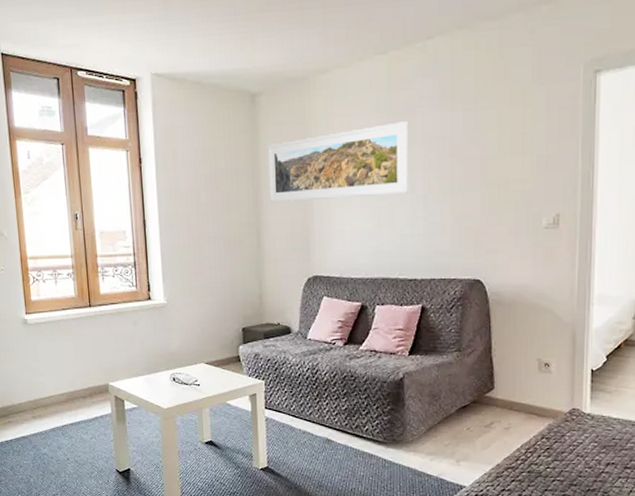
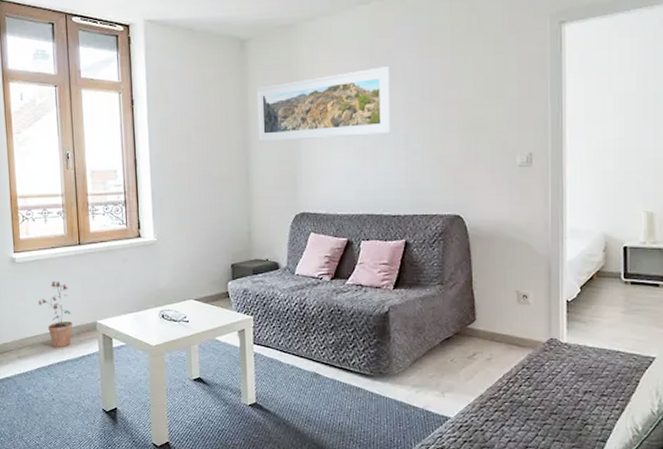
potted plant: none [51,343,85,409] -> present [38,281,73,348]

